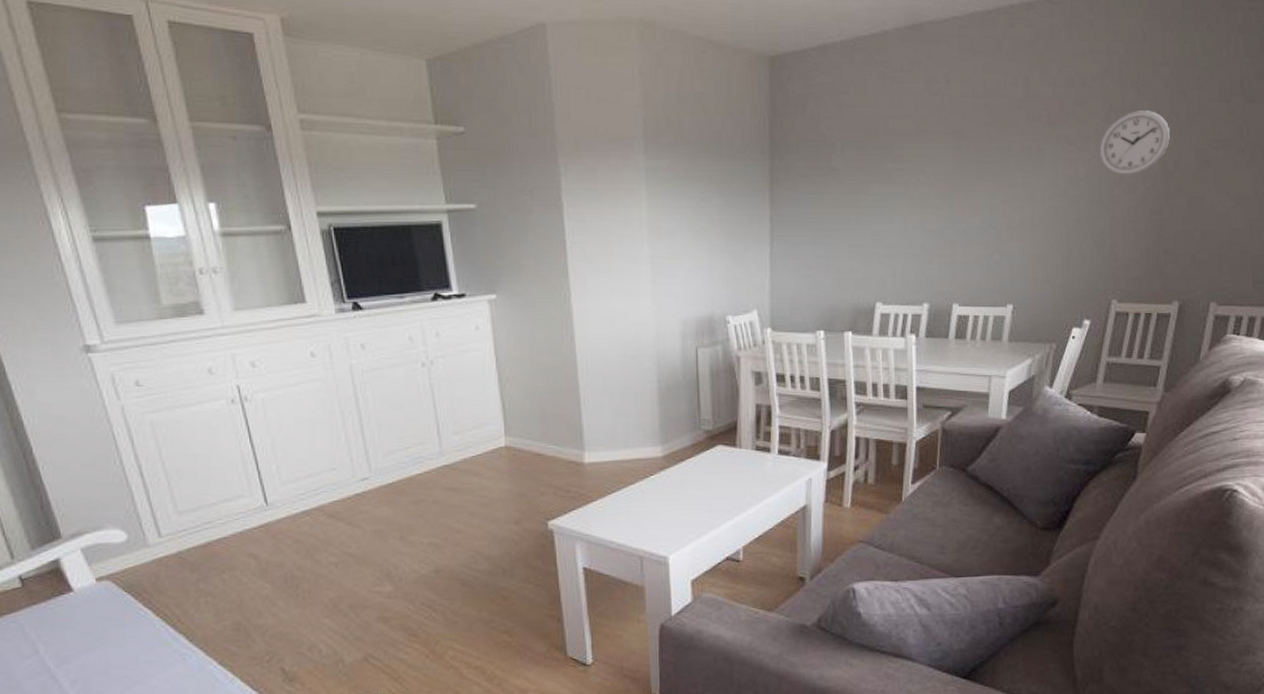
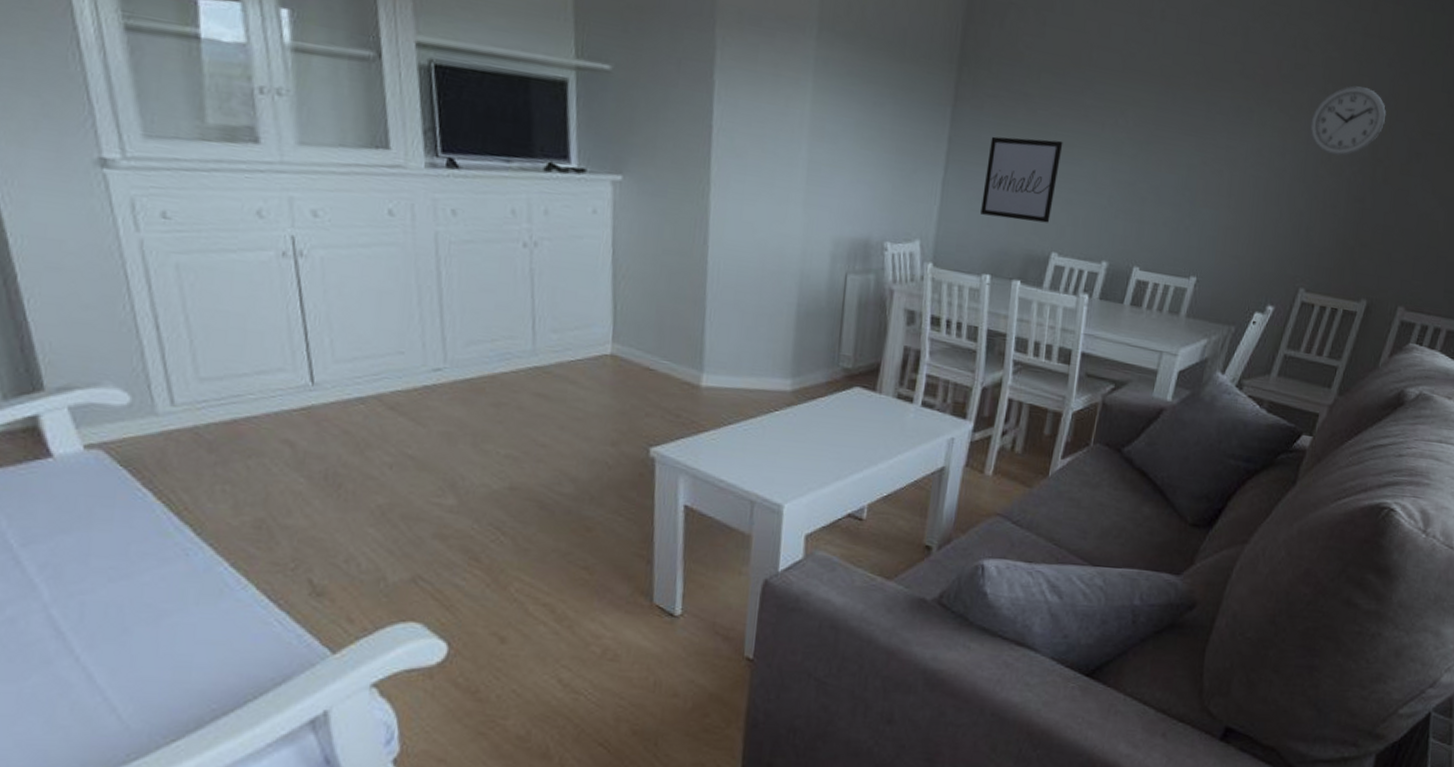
wall art: none [807,204,873,279] -> present [981,136,1063,223]

